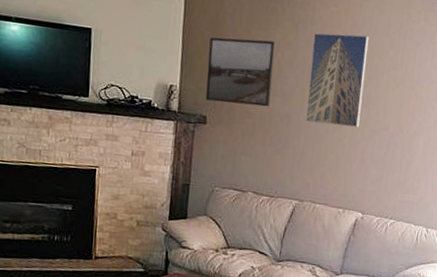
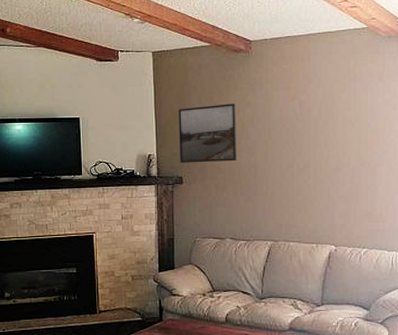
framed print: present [305,33,370,127] -> none [269,84,321,169]

